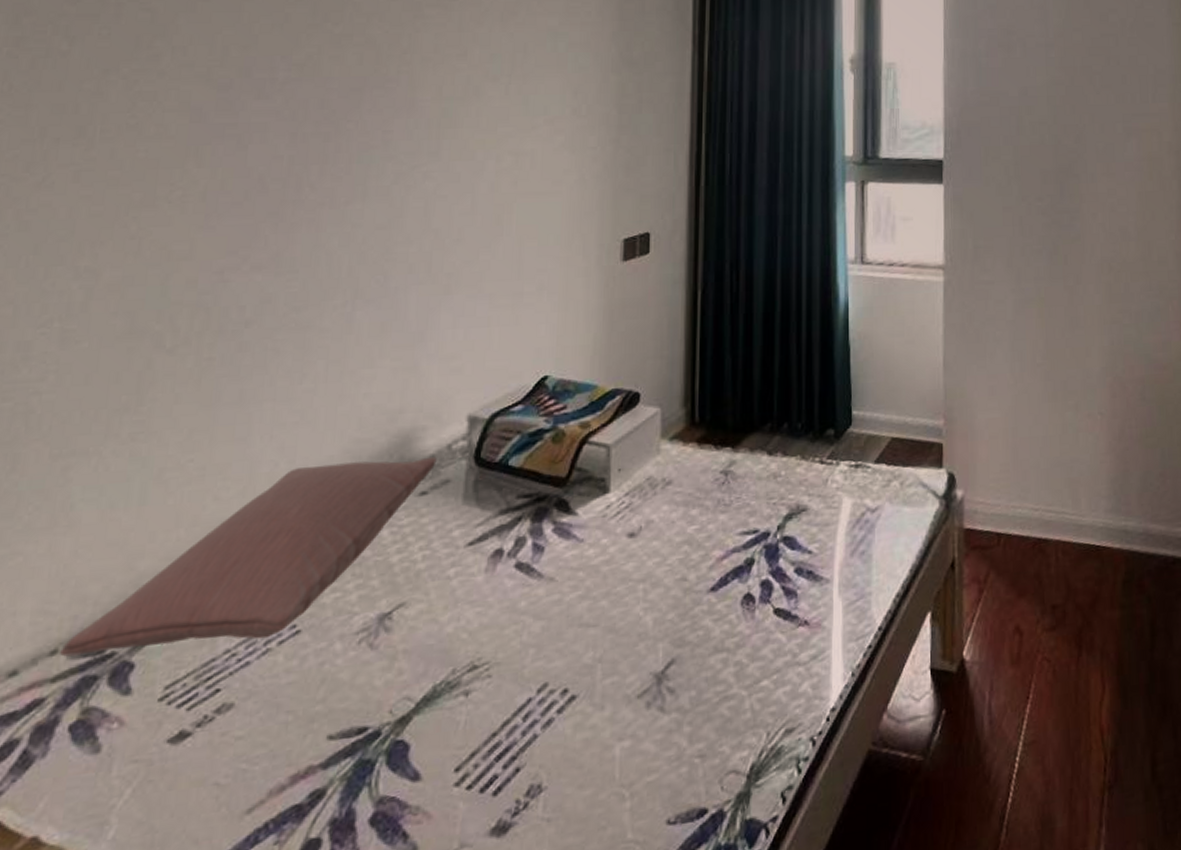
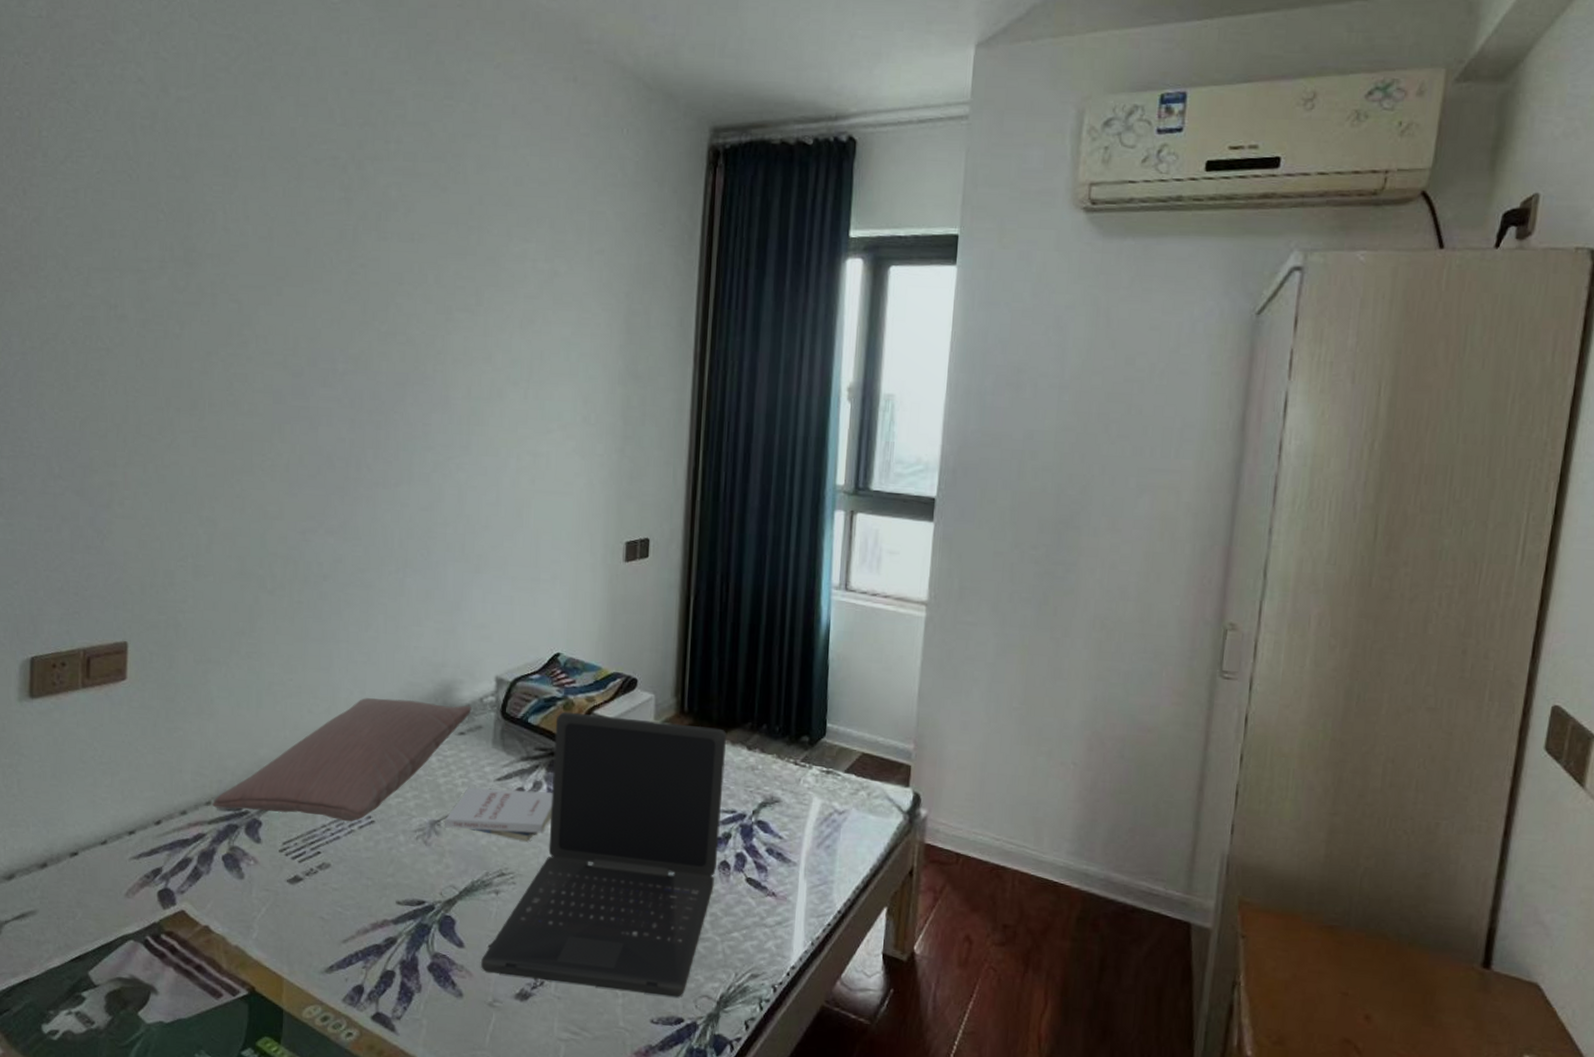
books: none [398,547,540,621] -> present [445,788,553,842]
laptop: none [442,435,745,808] -> present [480,711,727,997]

